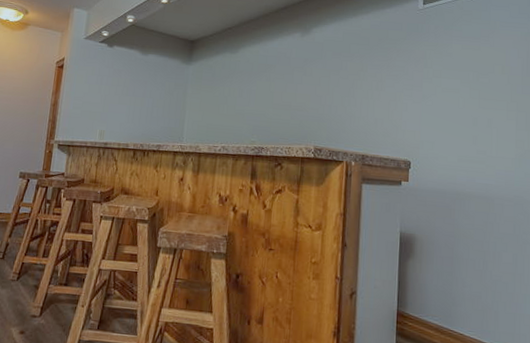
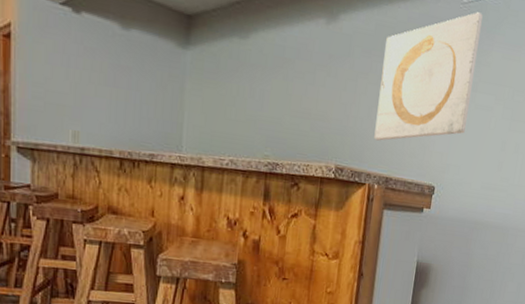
wall art: none [348,15,439,124] -> present [374,12,483,141]

